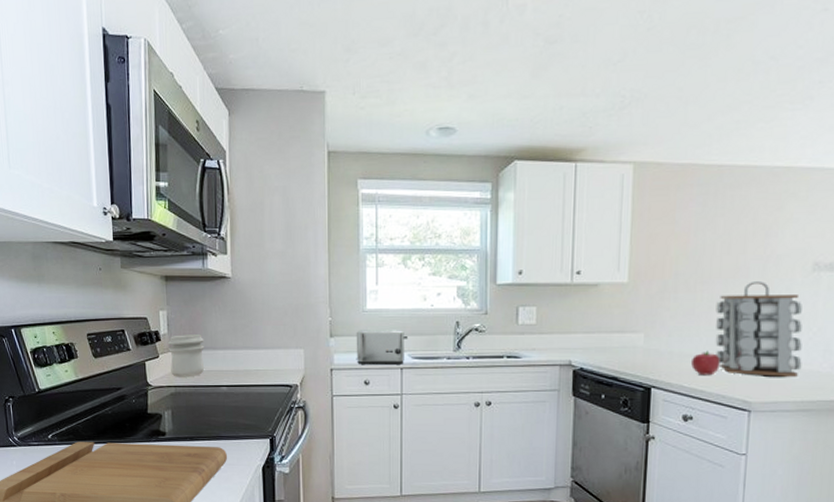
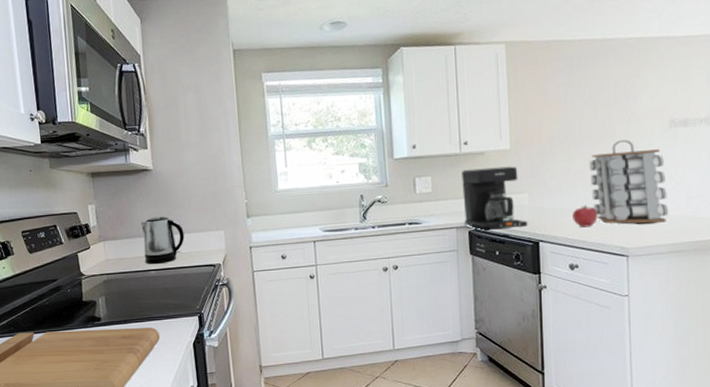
jar: present [168,335,205,377] -> none [98,224,133,266]
kettle: none [215,328,261,381] -> present [141,216,185,265]
toaster: present [356,330,409,366] -> none [270,206,319,242]
coffee maker: none [569,302,641,371] -> present [462,166,528,230]

